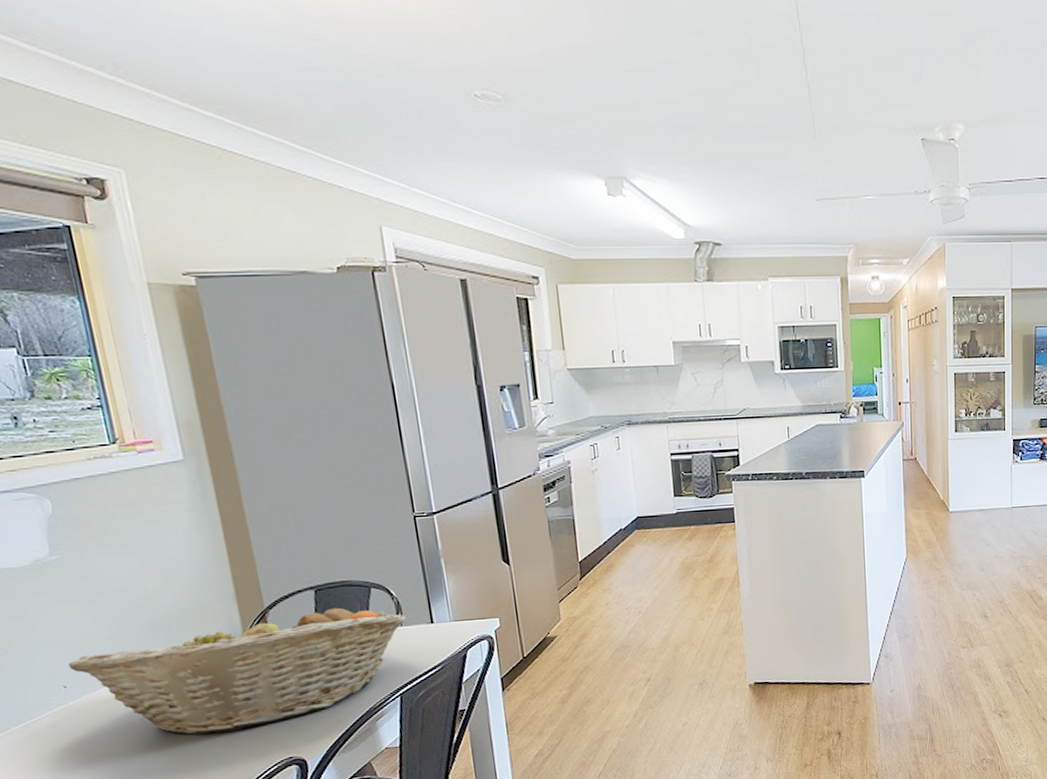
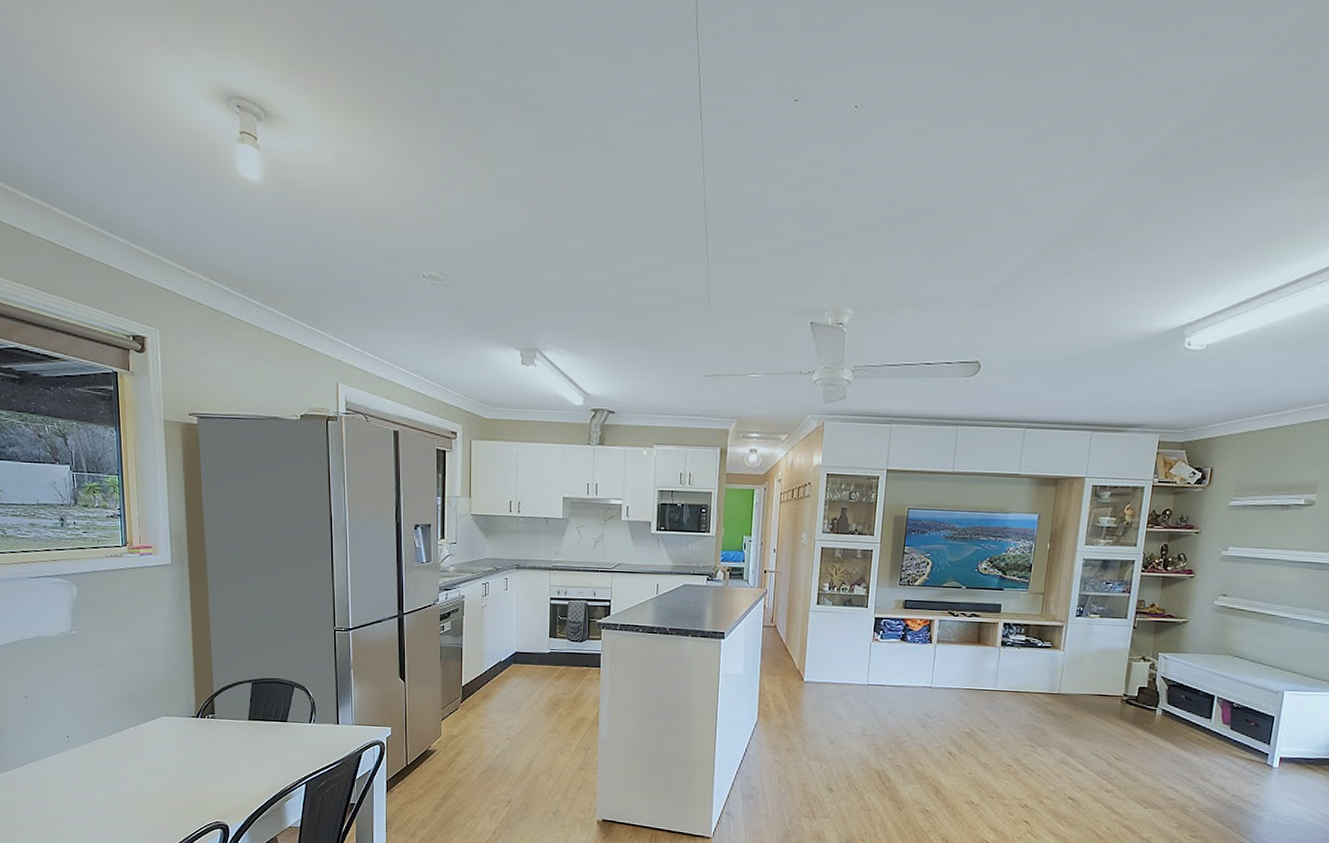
fruit basket: present [67,607,407,735] -> none [72,695,318,792]

